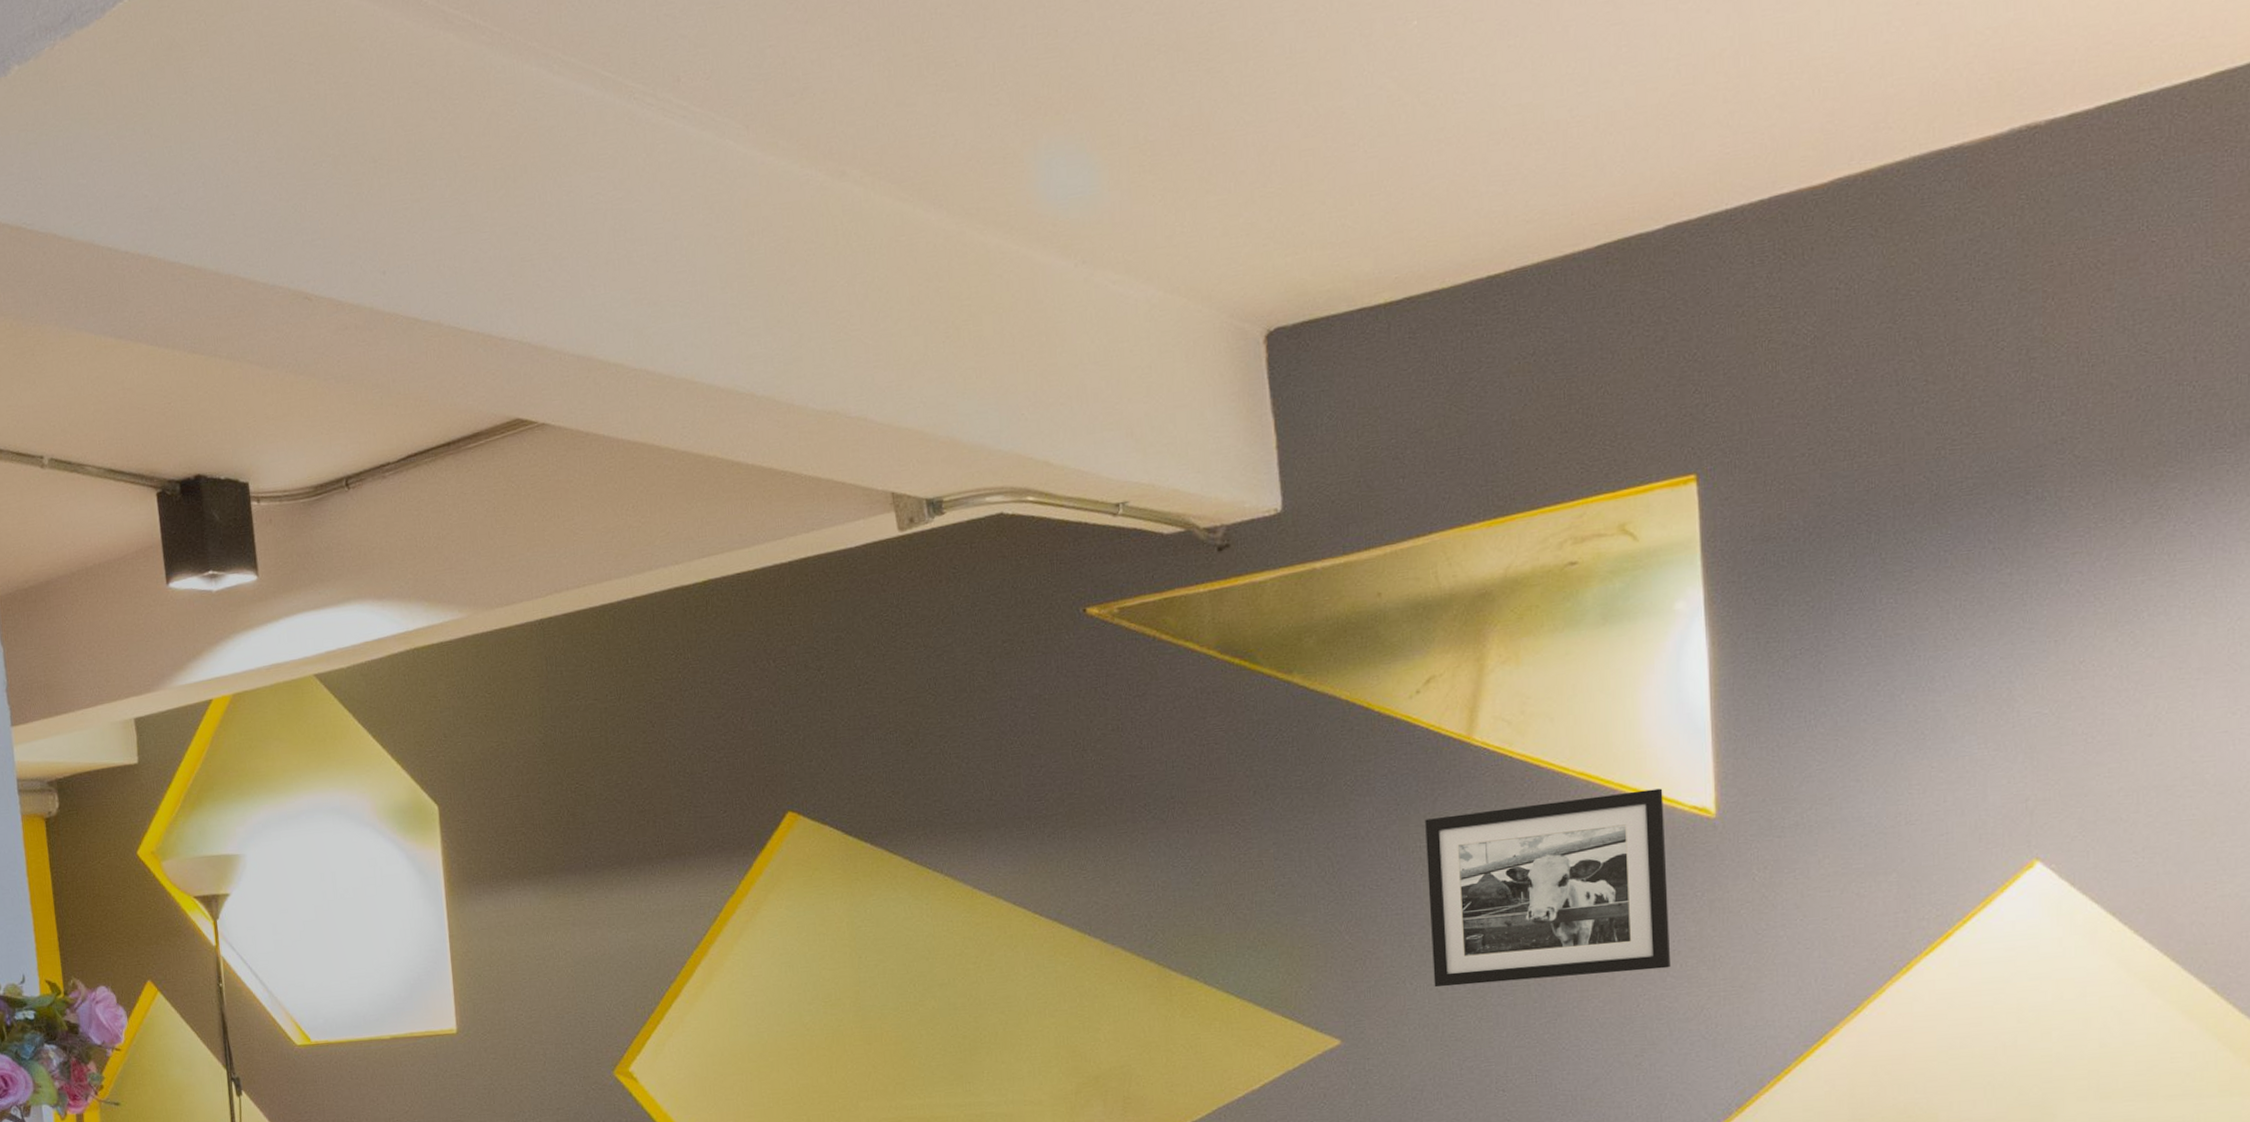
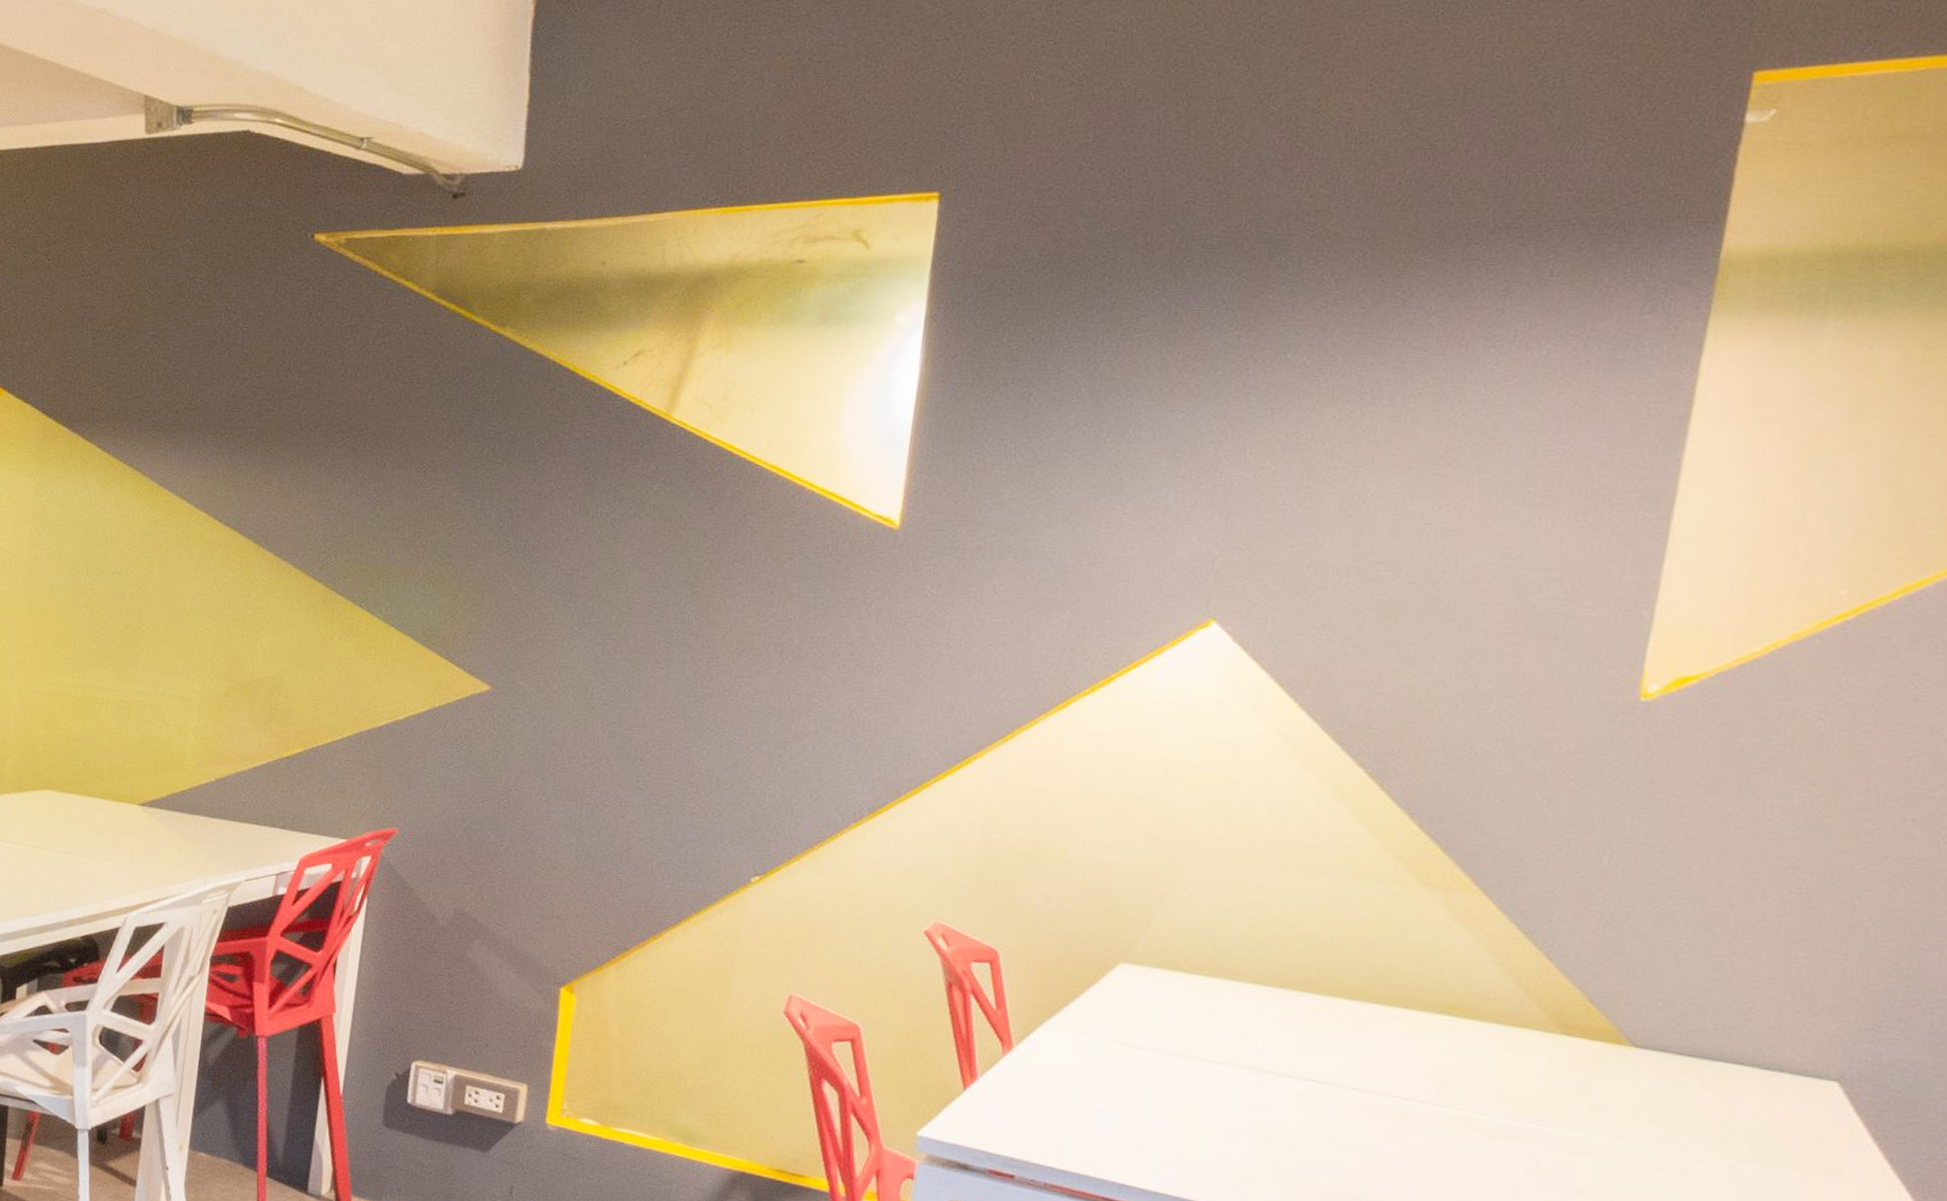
picture frame: present [1425,788,1670,988] -> none [591,487,851,668]

